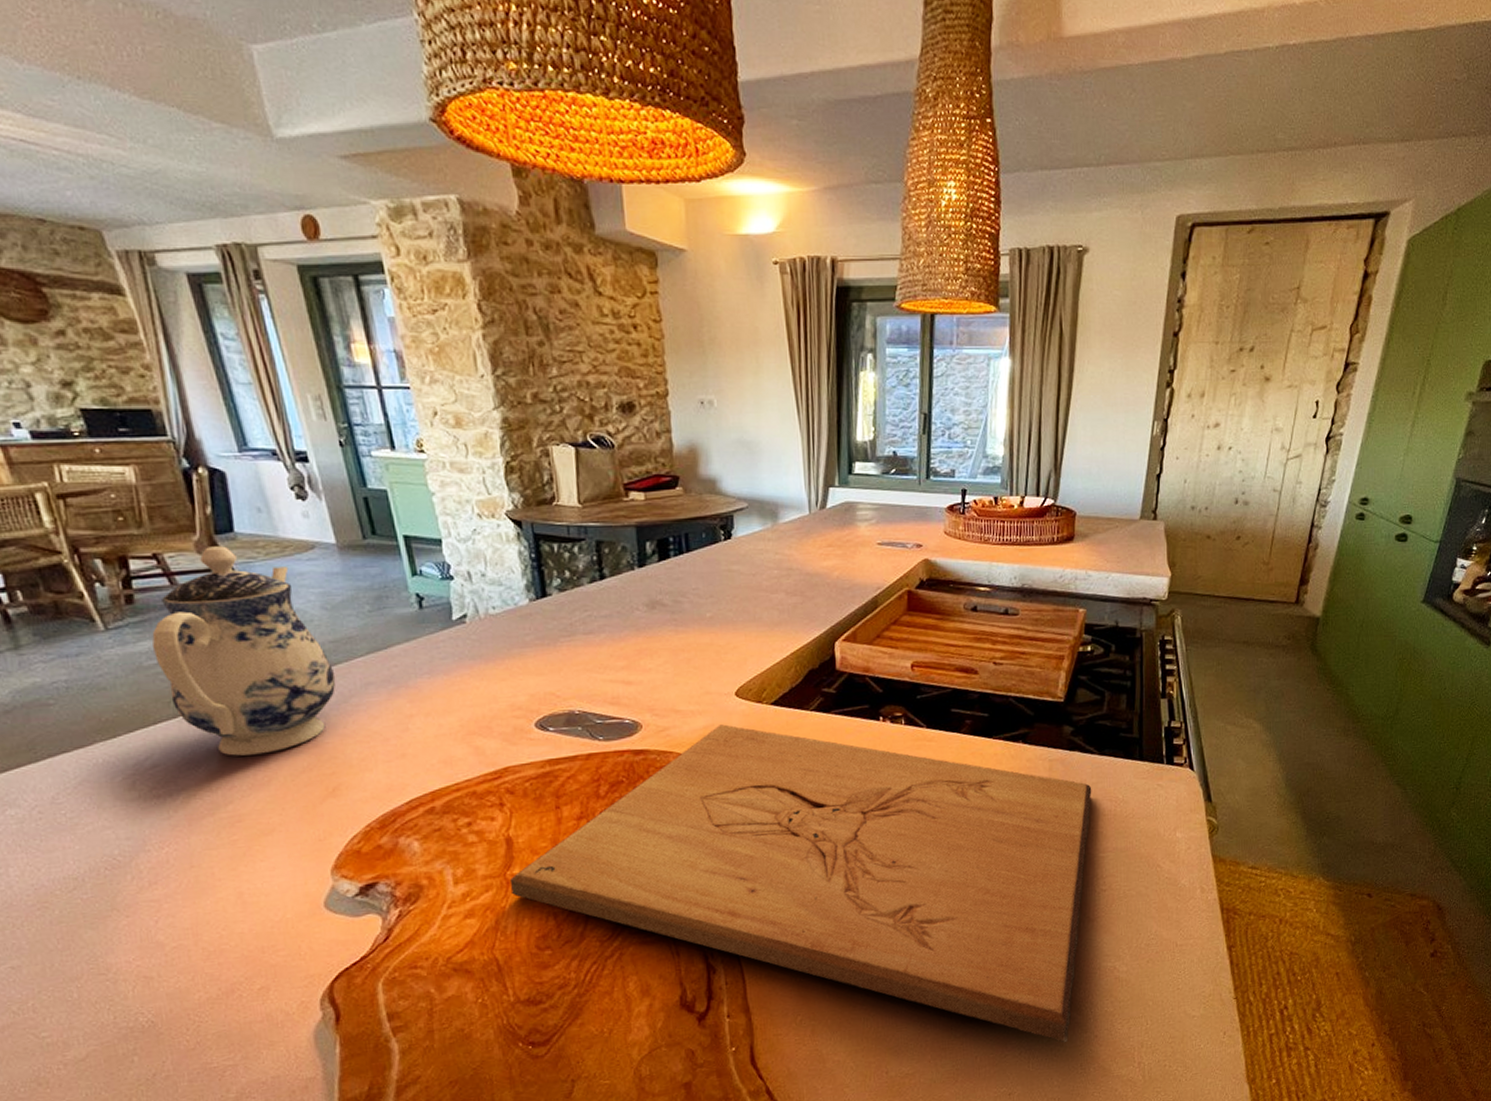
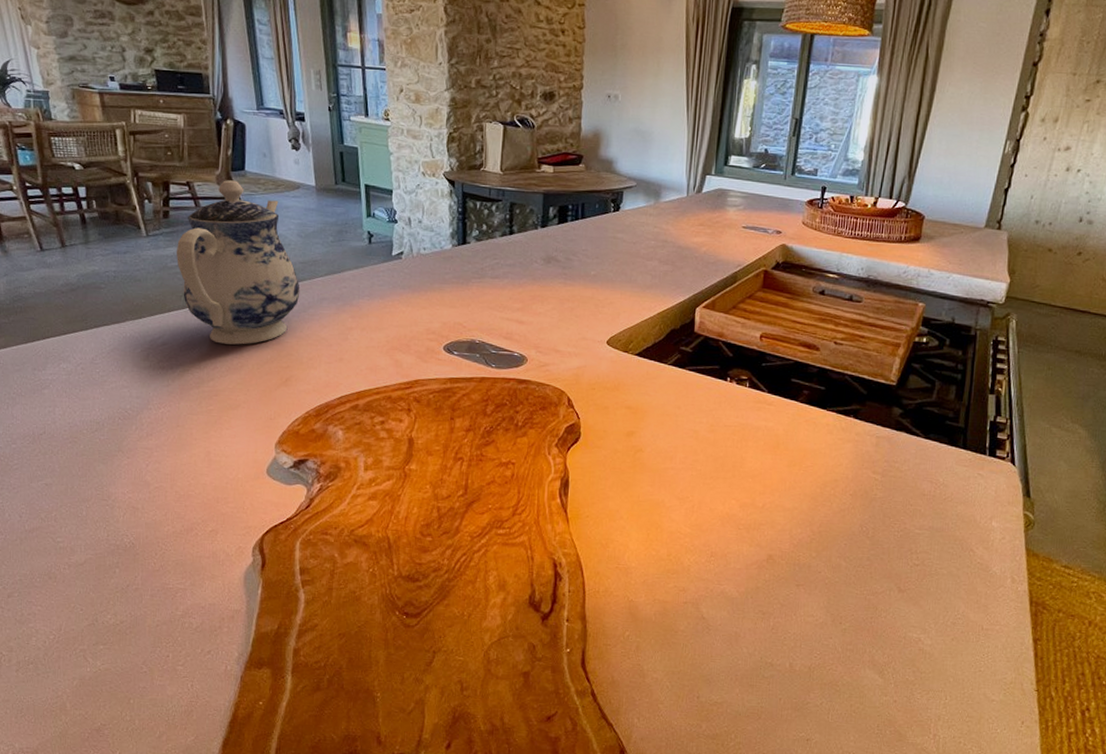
cutting board: present [509,724,1092,1043] -> none [407,367,915,702]

